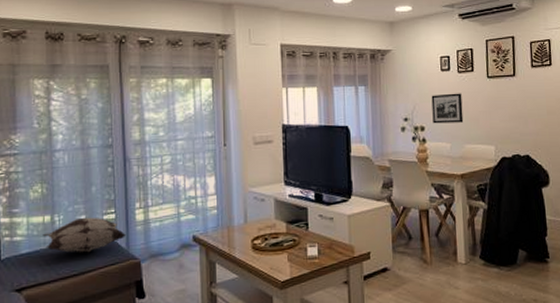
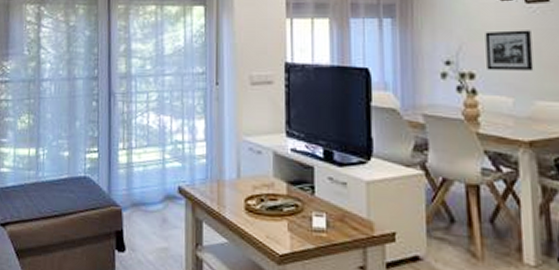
decorative pillow: present [43,217,127,253] -> none [28,153,109,193]

